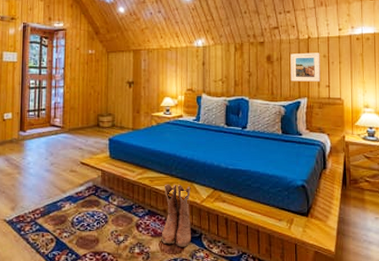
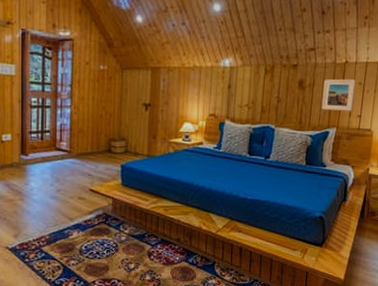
boots: present [161,184,192,247] -> none [173,213,207,275]

